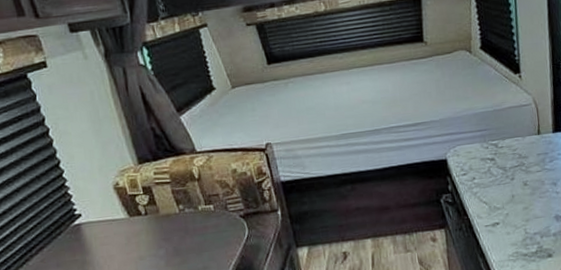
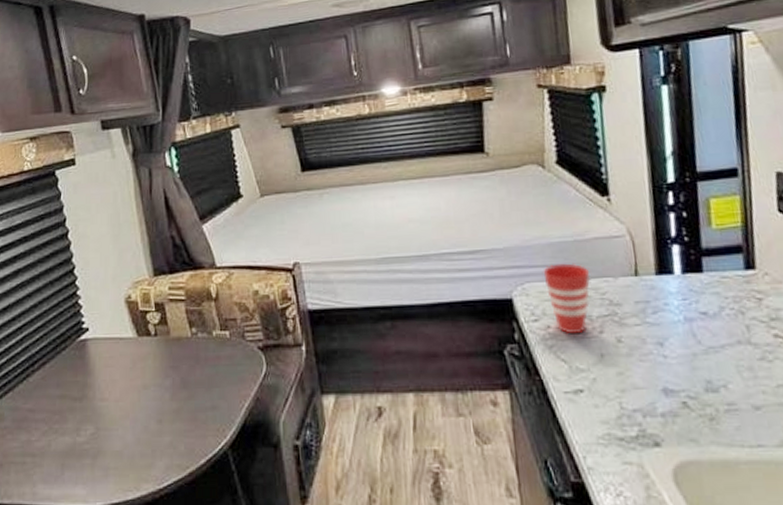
cup: none [470,128,505,182] -> present [543,263,590,334]

